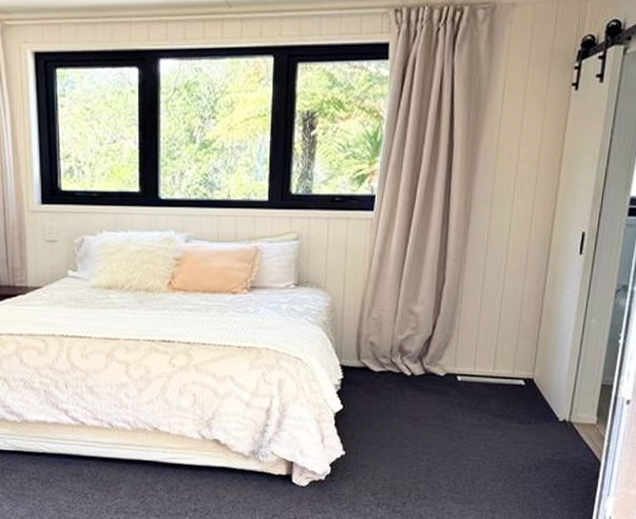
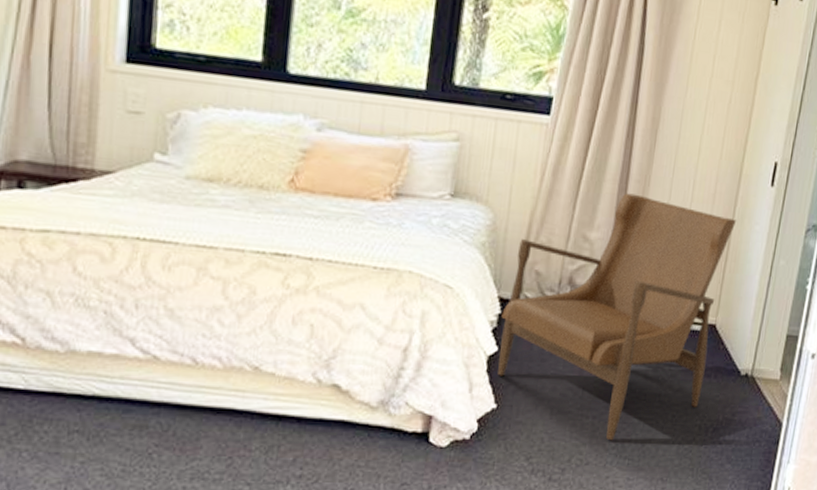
armchair: none [344,271,549,479] -> present [498,193,737,441]

